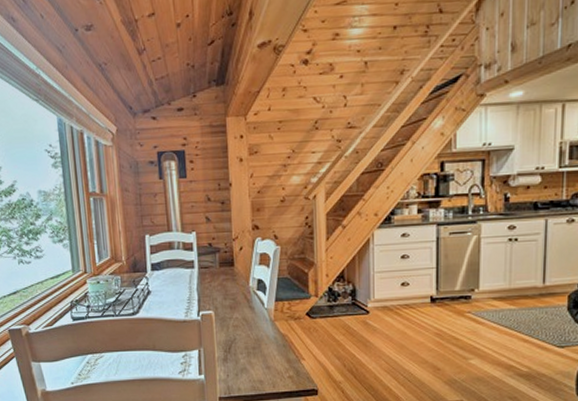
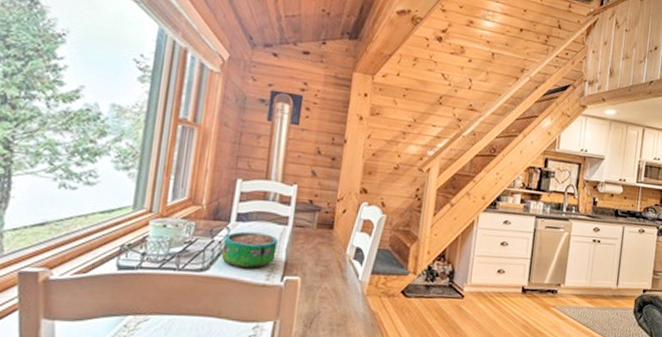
decorative bowl: none [145,277,190,309] -> present [221,231,278,269]

